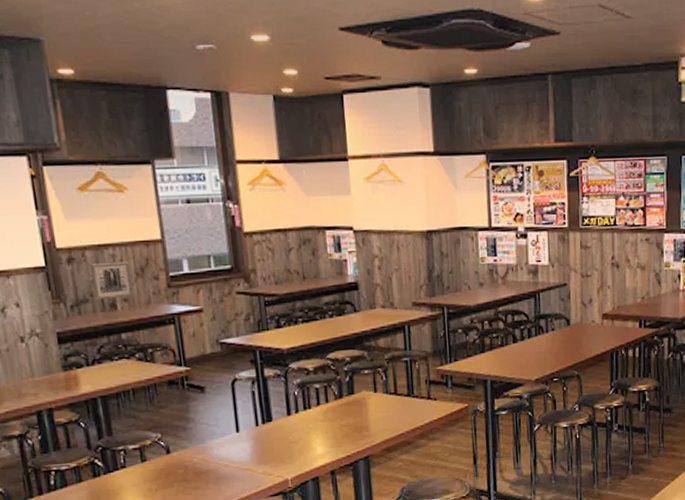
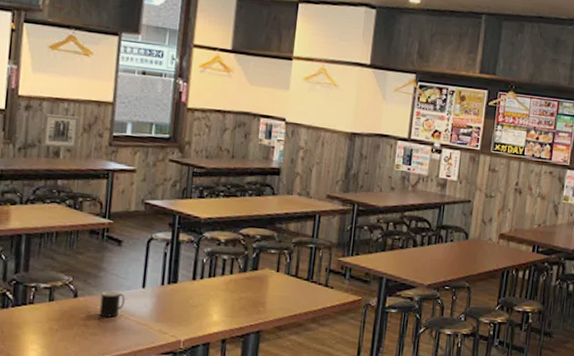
cup: none [194,441,222,469] -> present [99,291,125,318]

